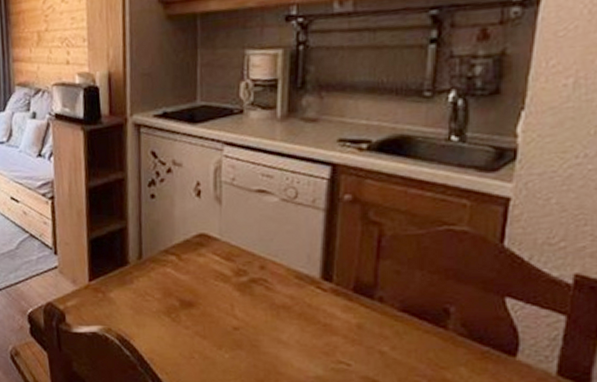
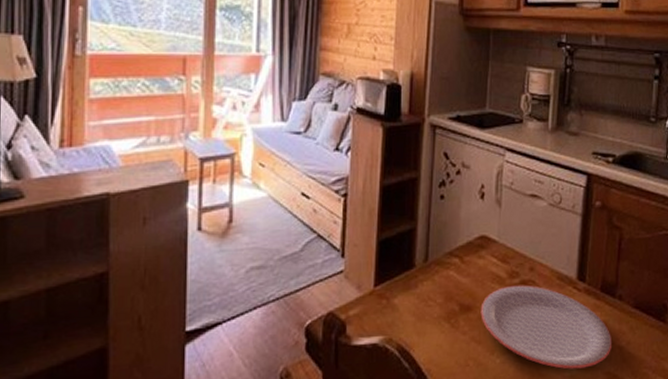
plate: none [203,283,371,370] -> present [480,285,613,369]

